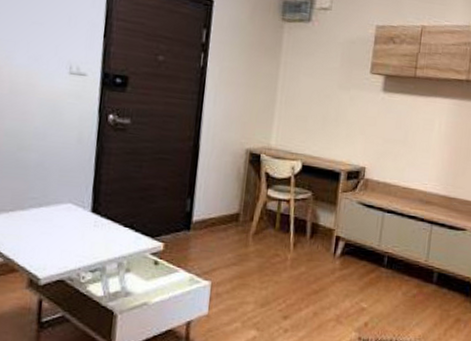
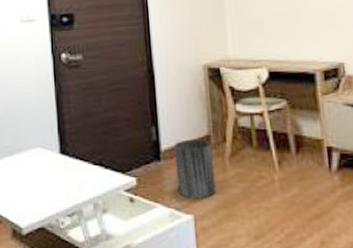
trash can: none [201,214,240,268] -> present [174,139,216,198]

